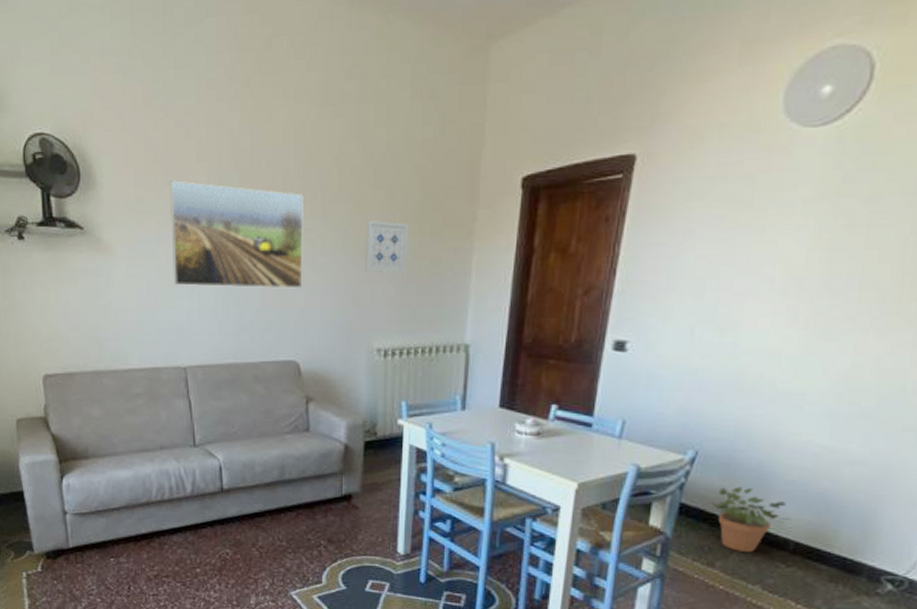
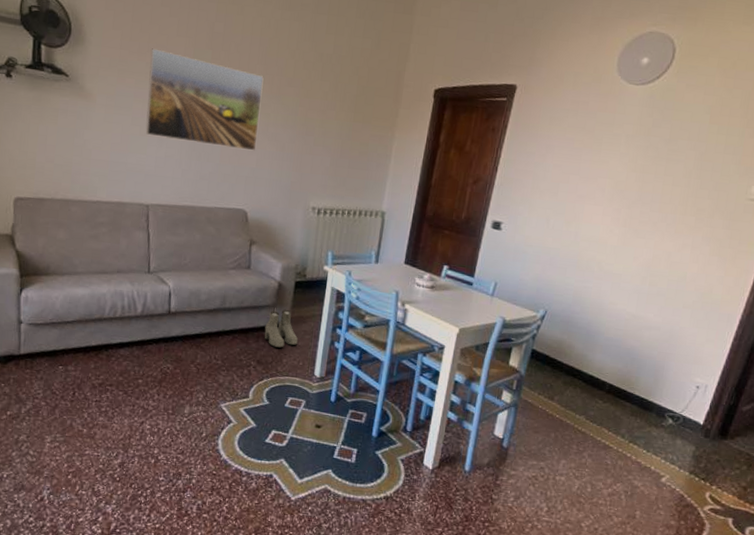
boots: none [333,477,373,522] -> present [264,310,298,348]
wall art: present [364,221,409,274] -> none [308,105,346,150]
potted plant: present [711,486,791,552] -> none [554,339,608,390]

